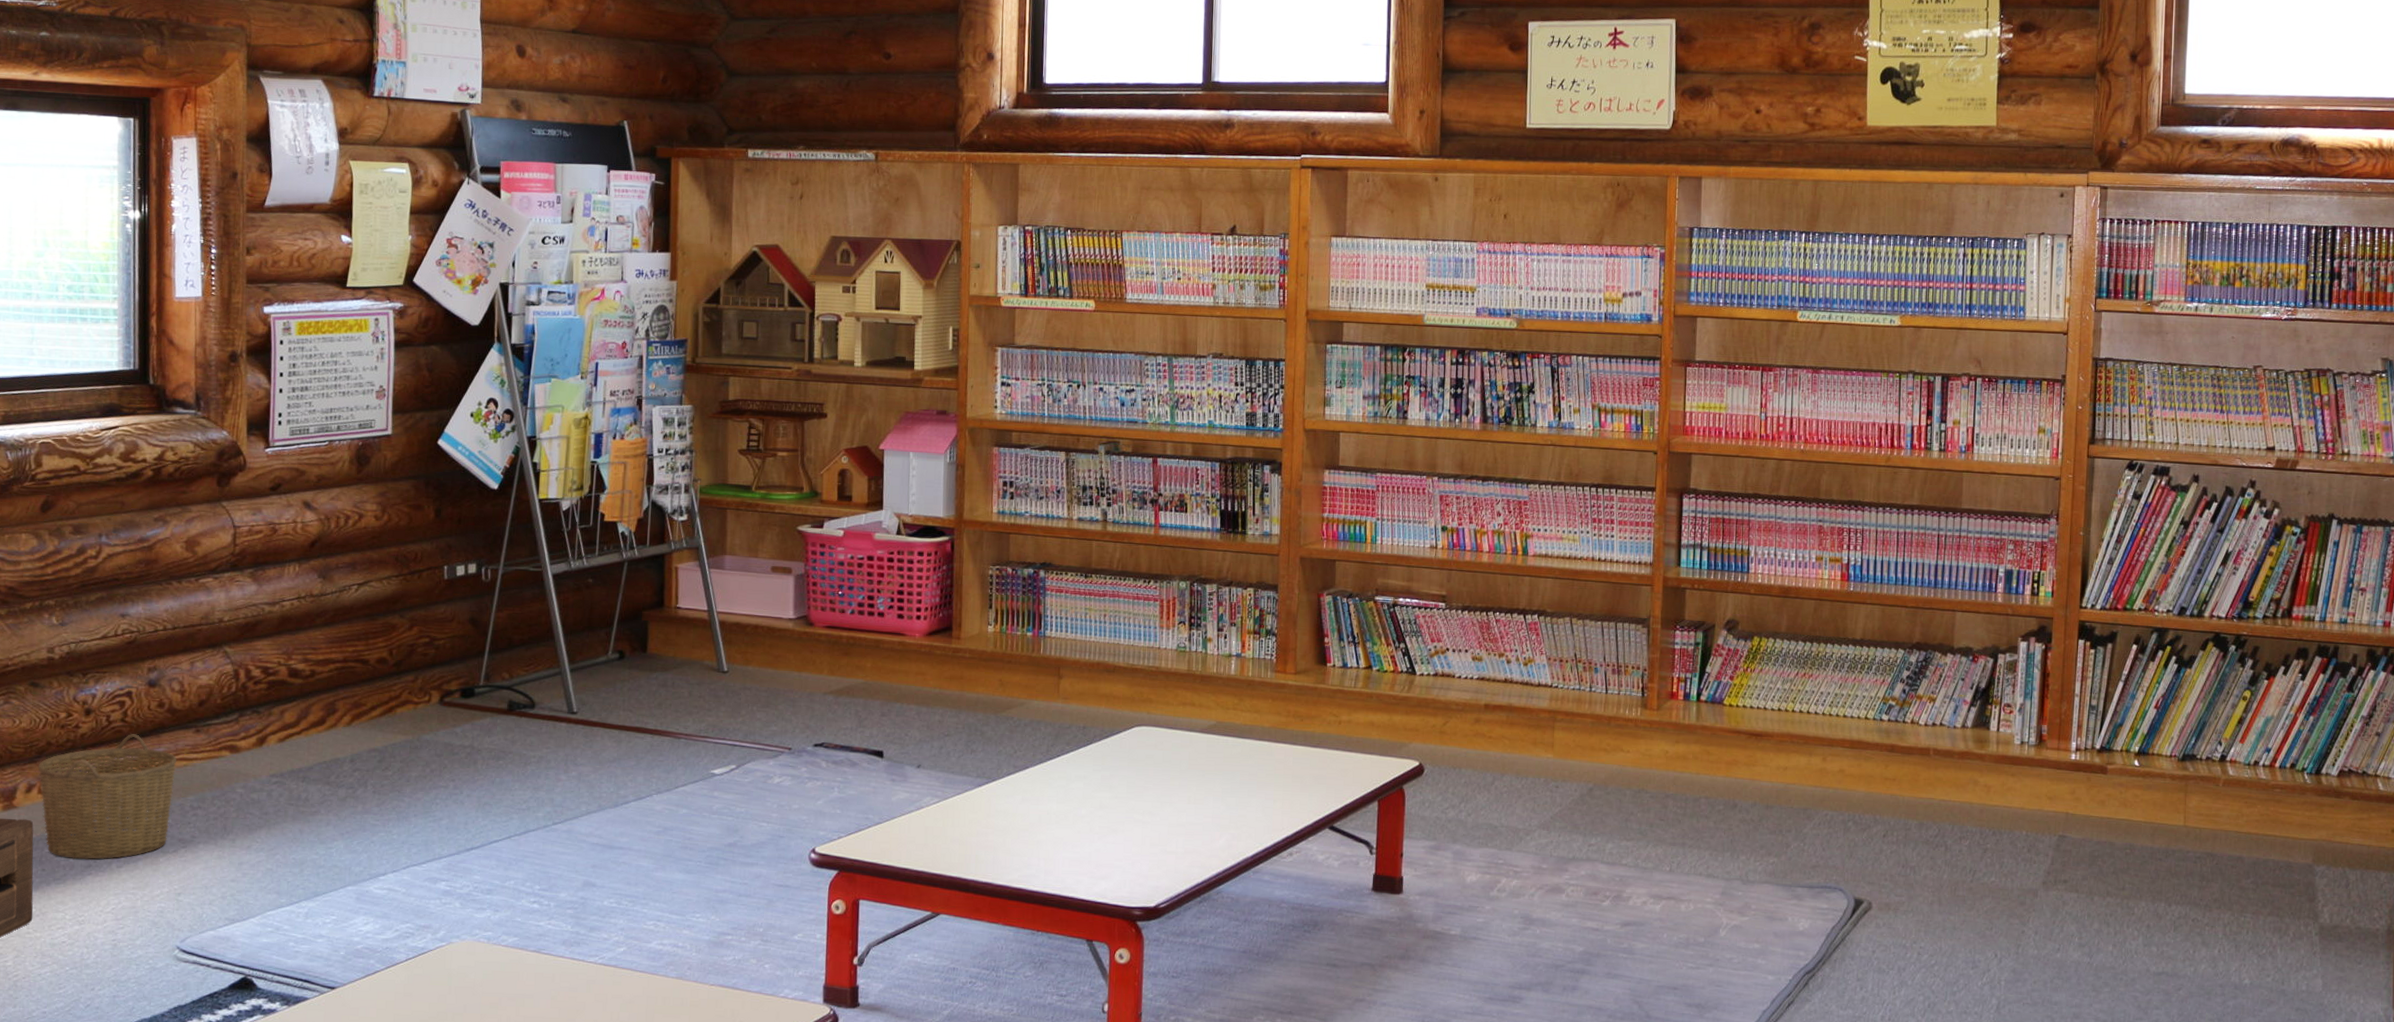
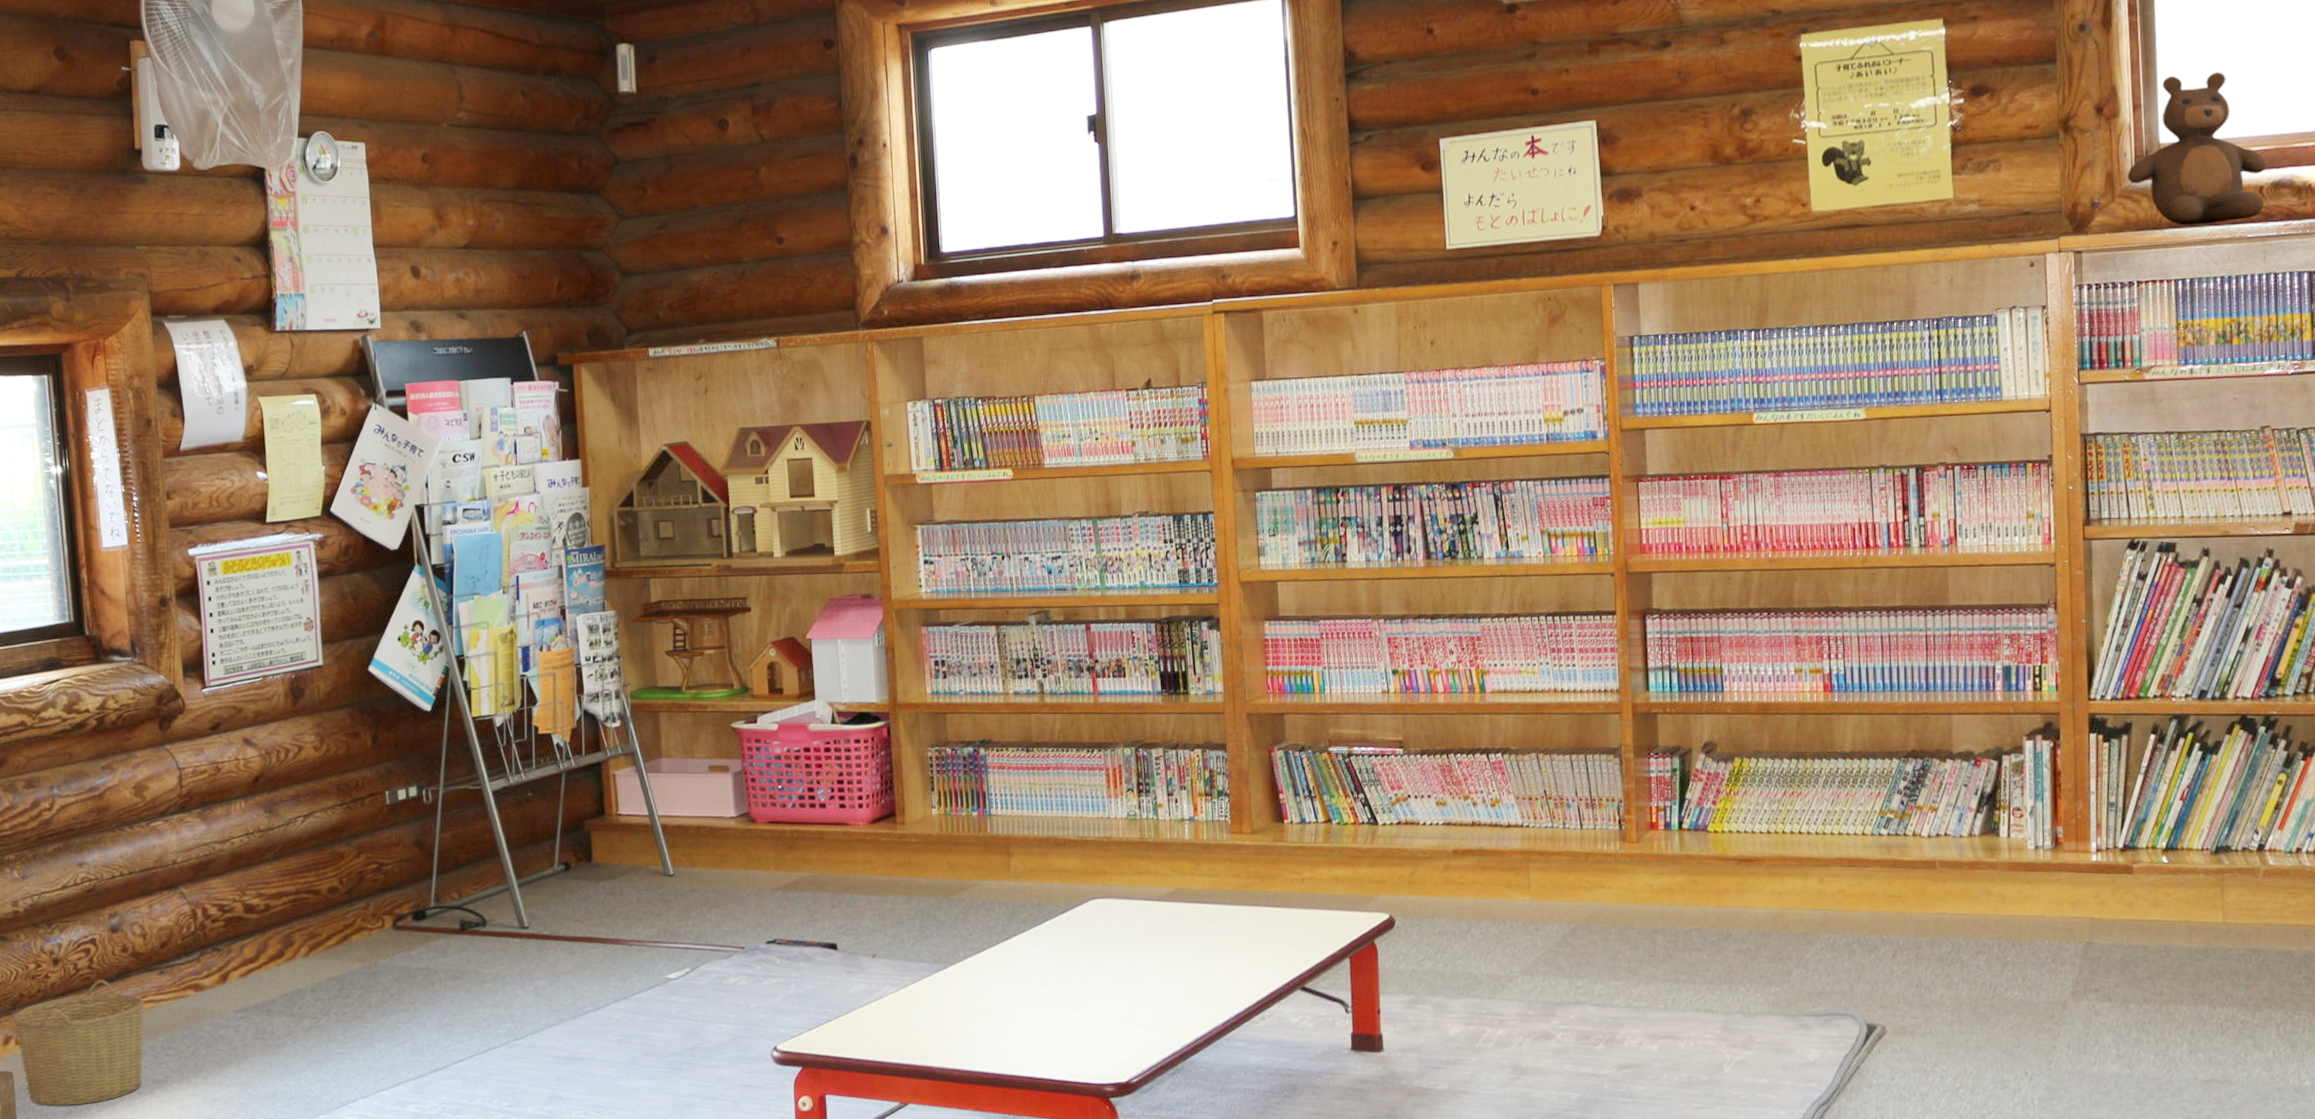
teddy bear: none [2154,31,2278,174] -> present [2127,72,2266,226]

